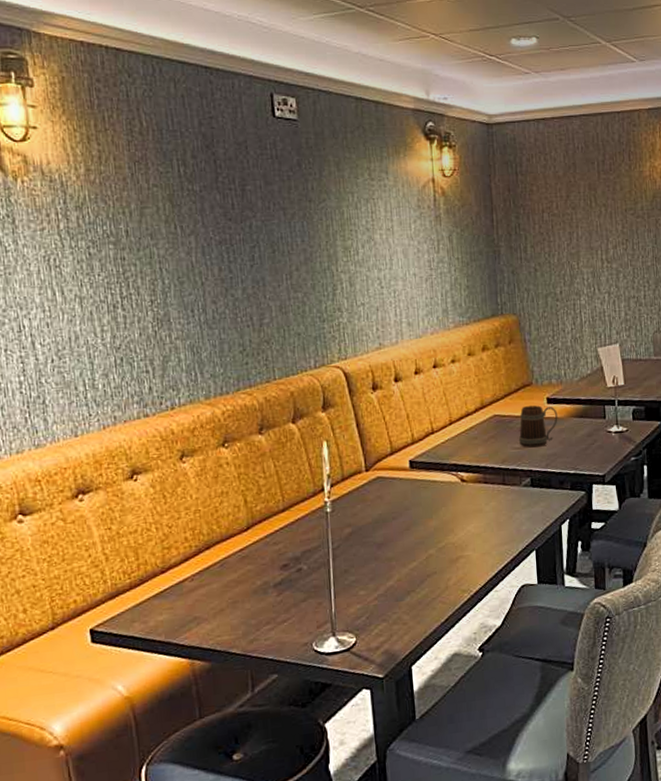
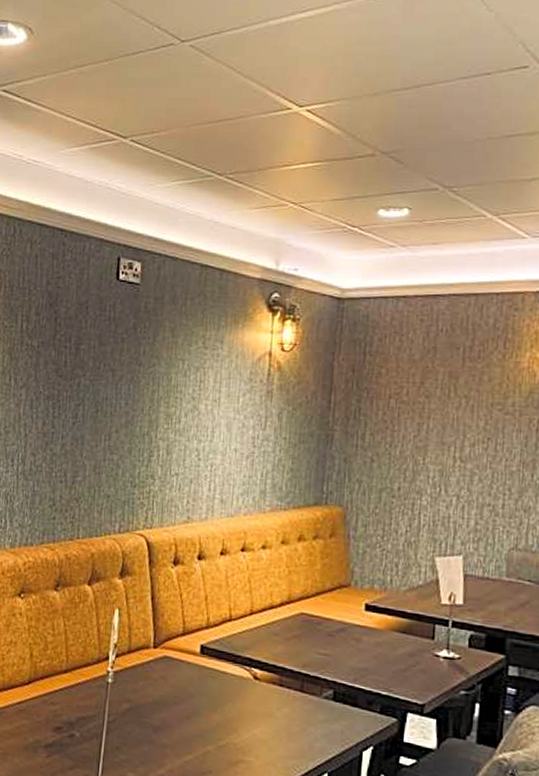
beer mug: present [518,405,558,448] -> none [325,609,376,658]

